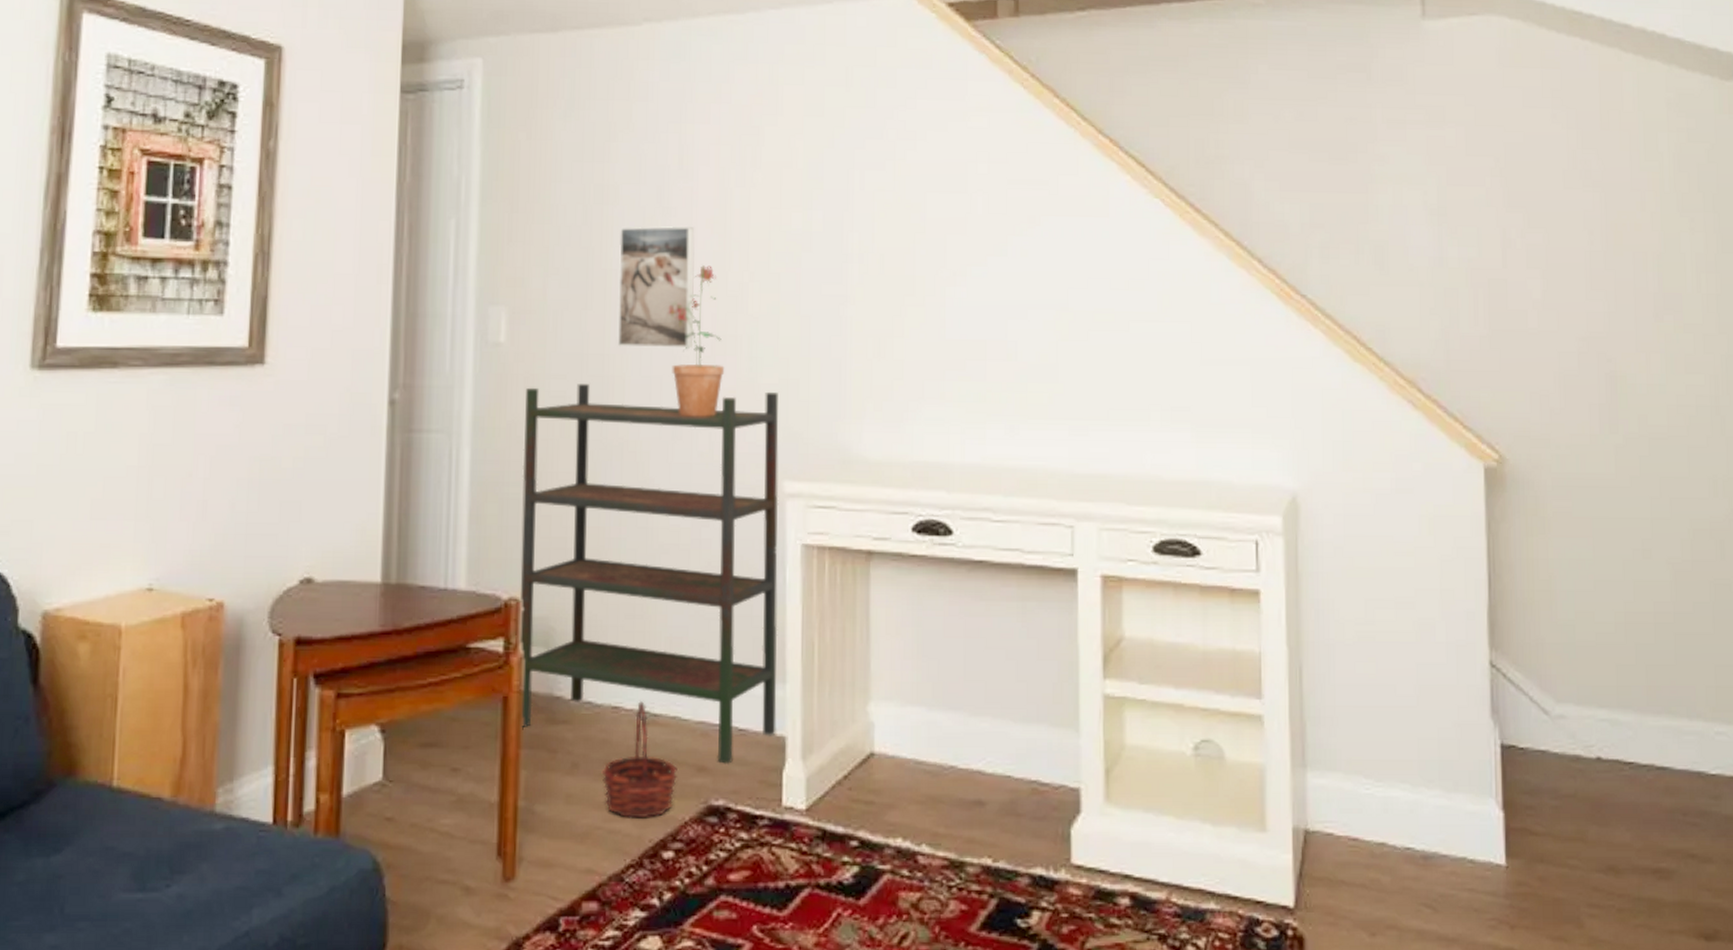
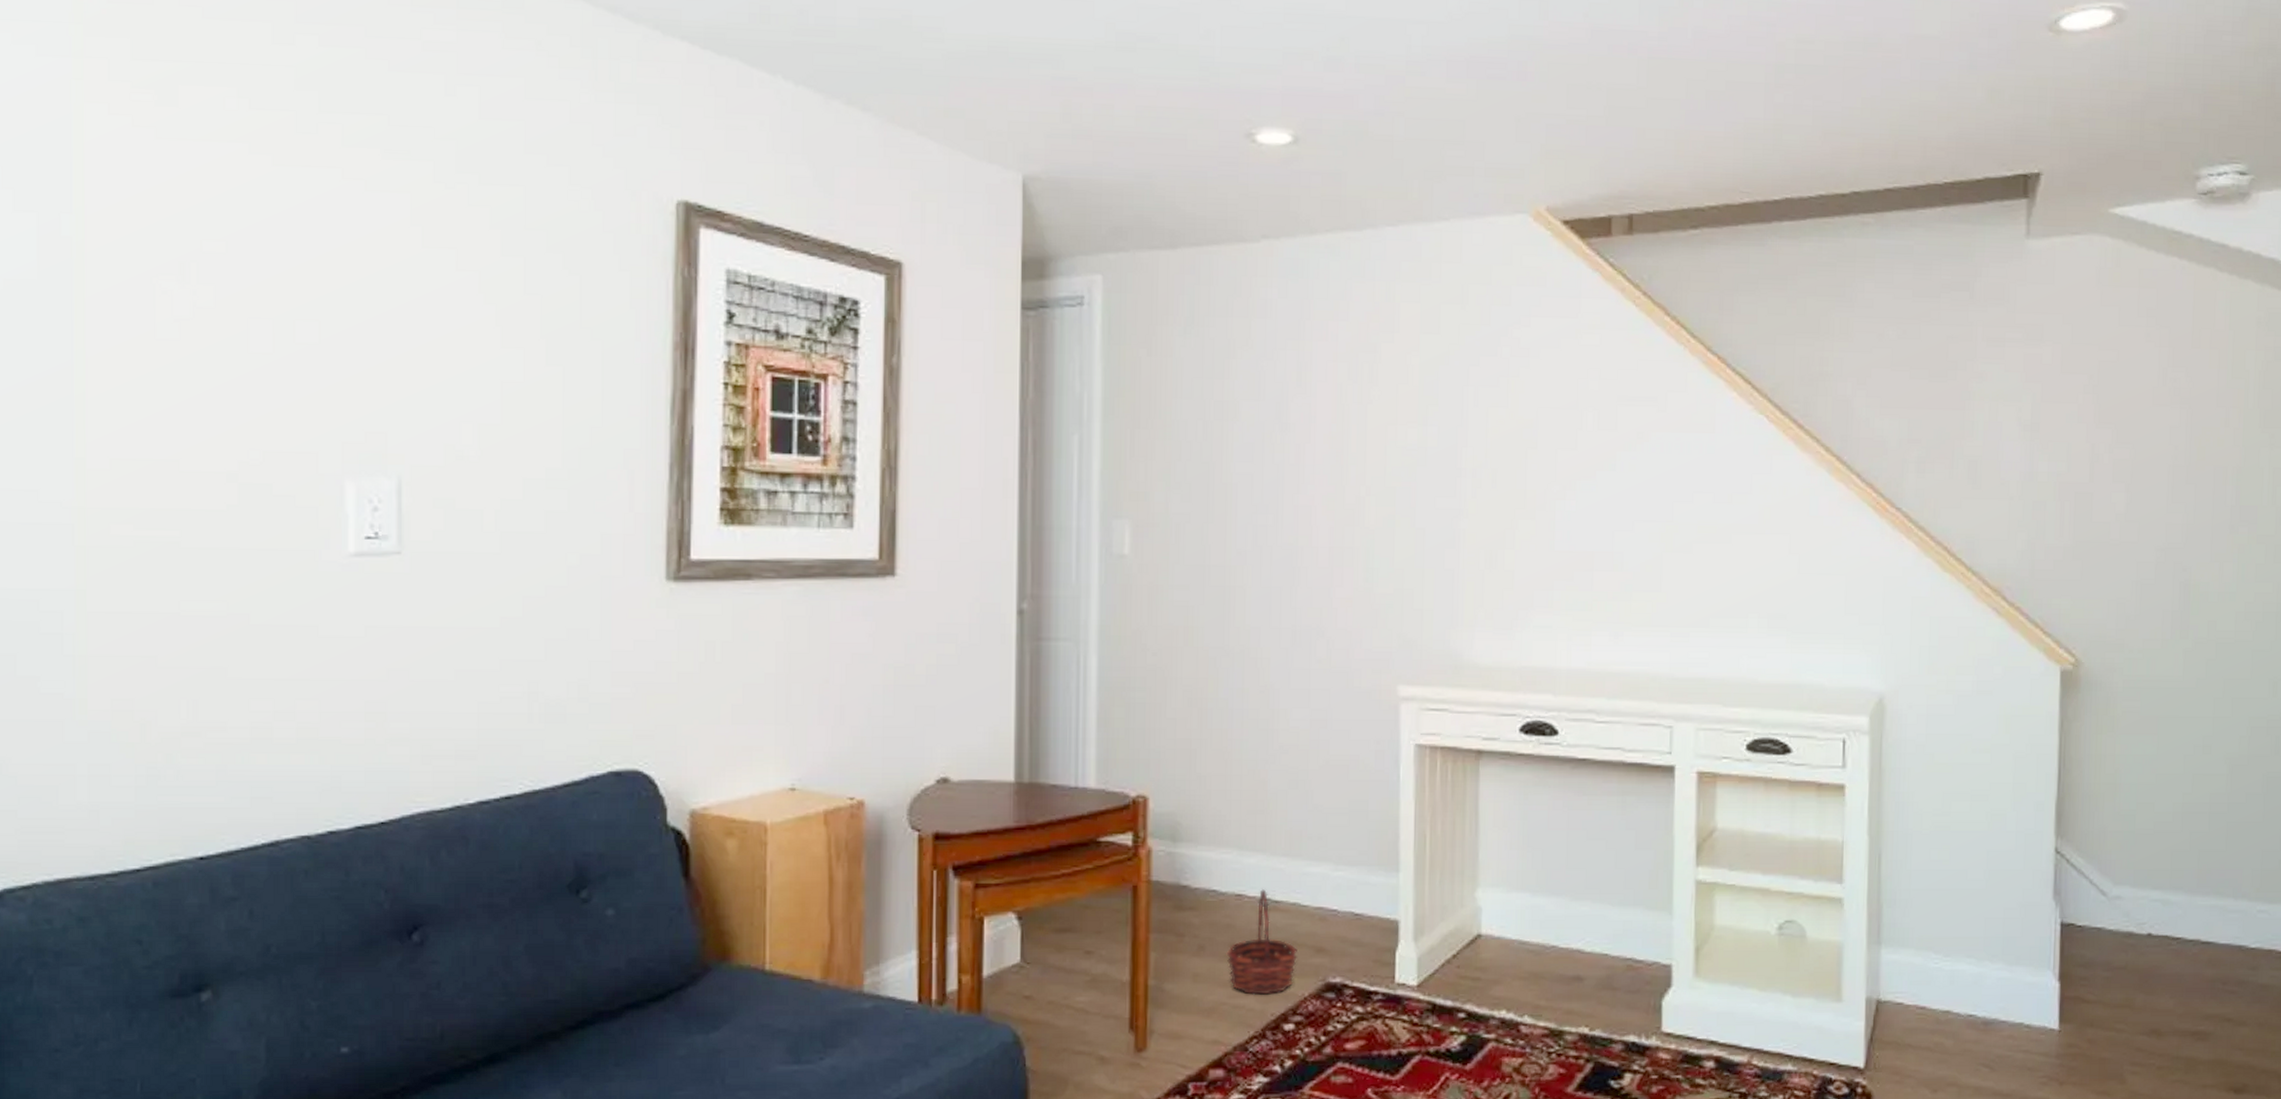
bookshelf: present [519,384,779,764] -> none [1147,594,1394,945]
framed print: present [617,225,695,349] -> none [1238,441,1313,560]
potted plant: present [668,265,725,417] -> none [1287,480,1342,625]

